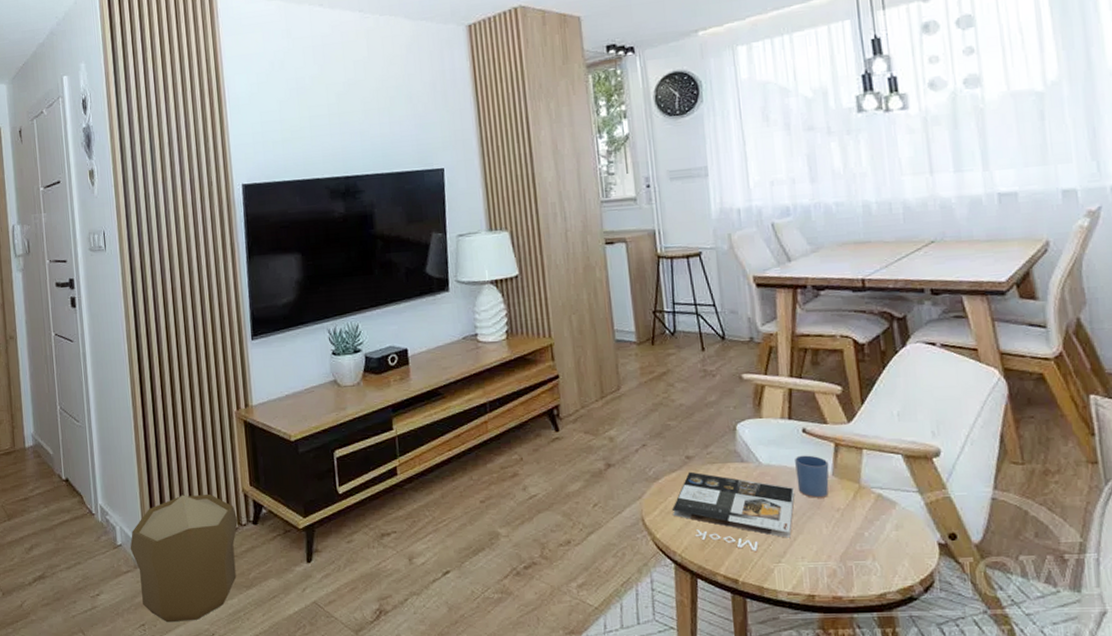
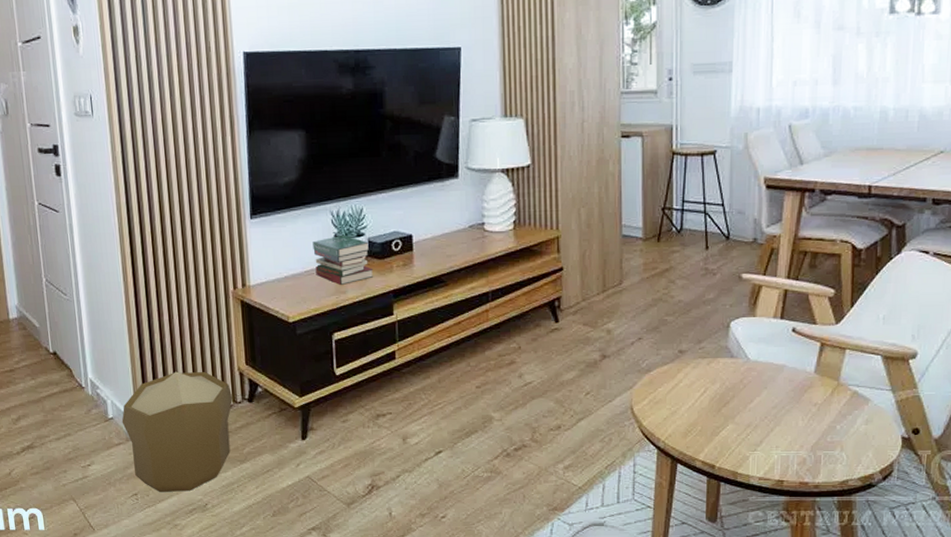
books: none [311,352,372,403] -> present [312,236,374,286]
magazine: present [672,471,795,551] -> none [661,365,777,440]
mug: present [795,455,829,498] -> none [781,353,813,393]

